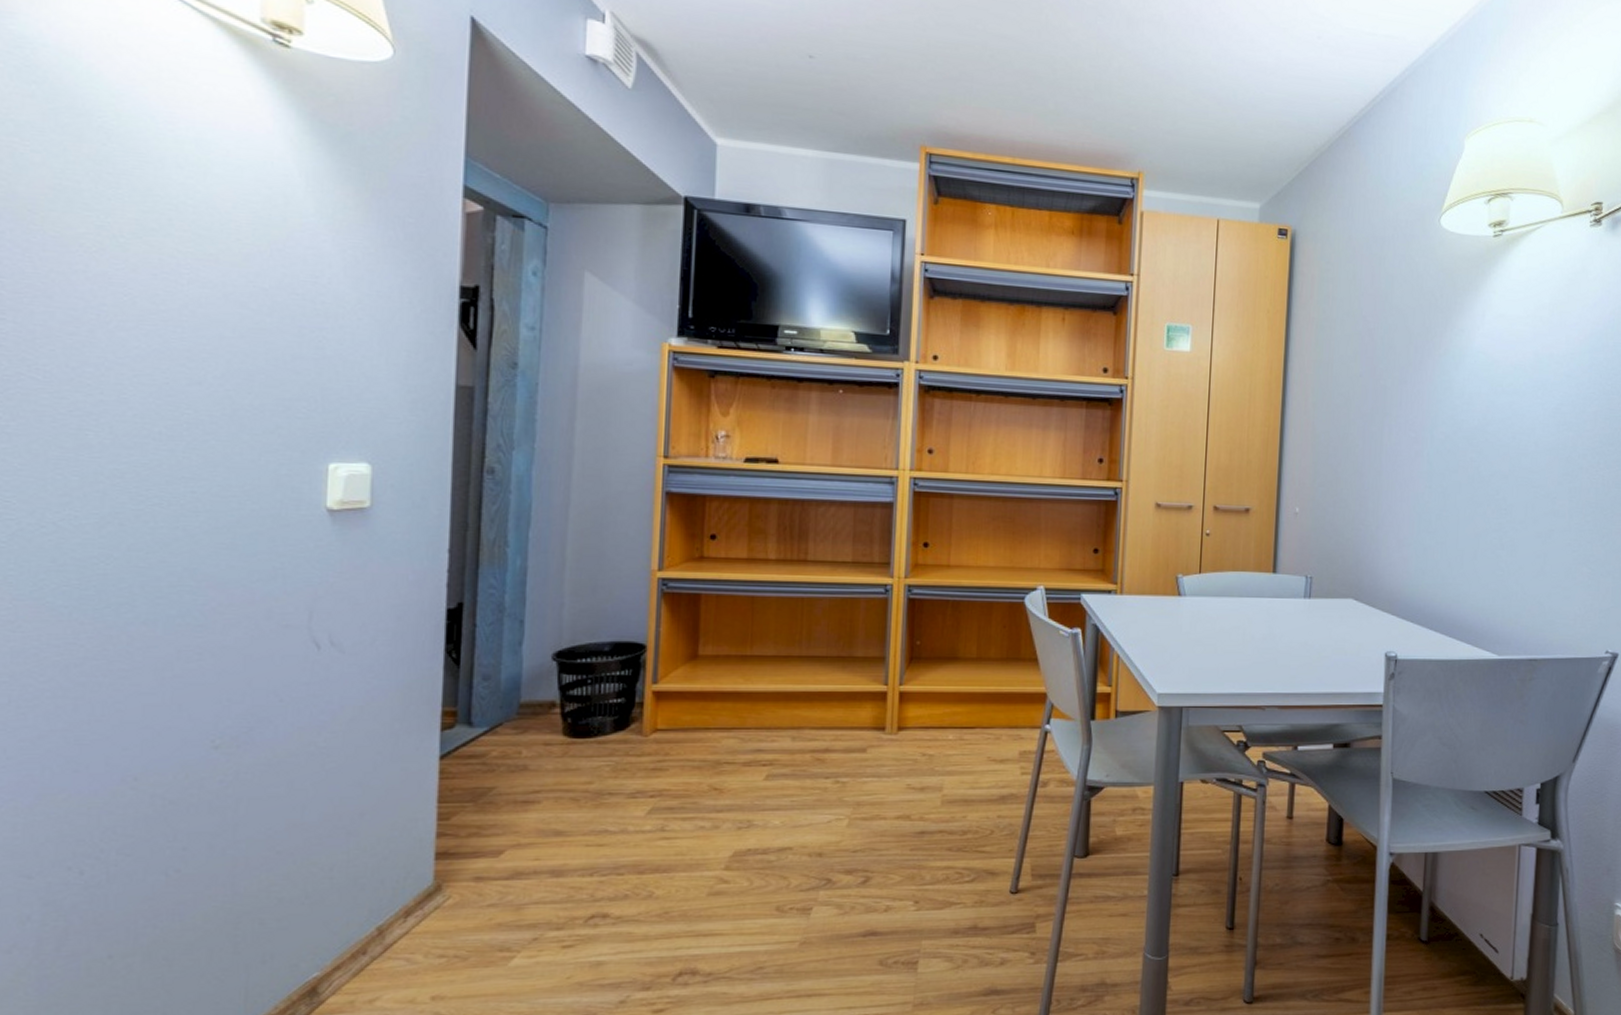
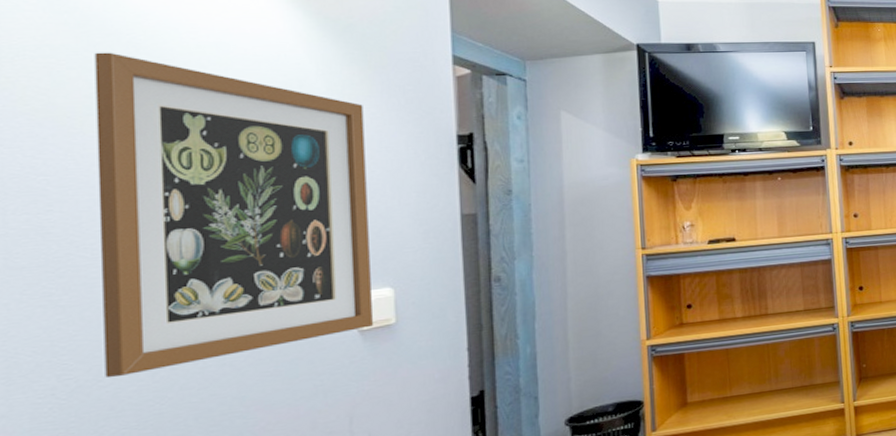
wall art: none [49,135,355,525] -> present [94,52,373,378]

